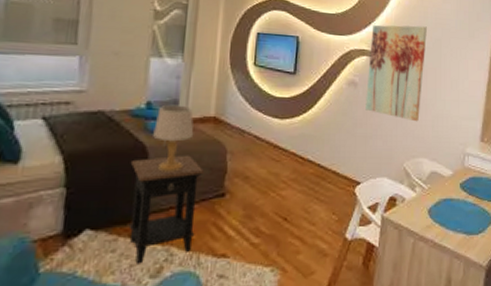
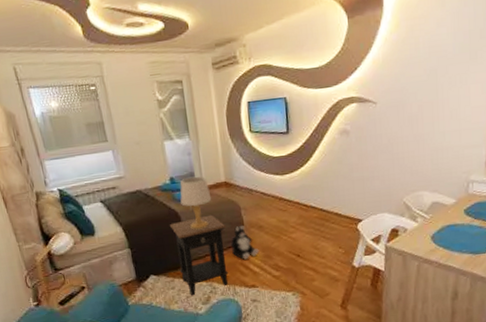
plush toy: none [204,172,240,218] -> present [230,225,260,260]
wall art: present [365,25,427,122] -> none [359,58,420,158]

